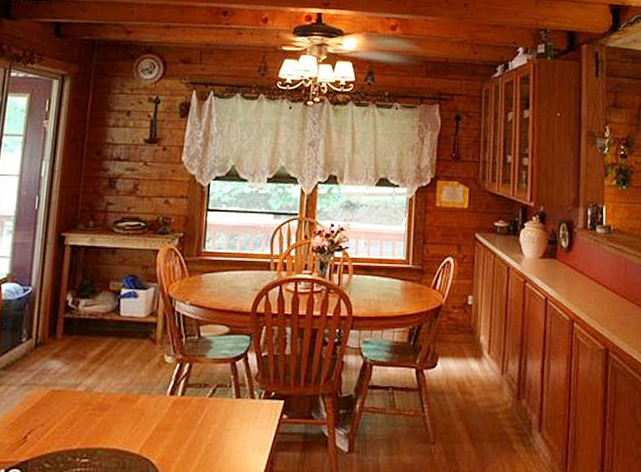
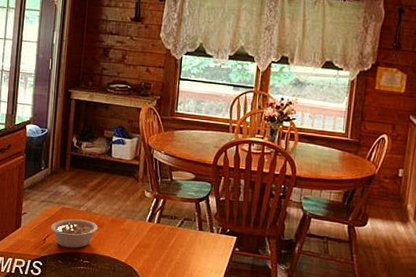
legume: none [34,403,102,445] -> present [50,219,98,249]

